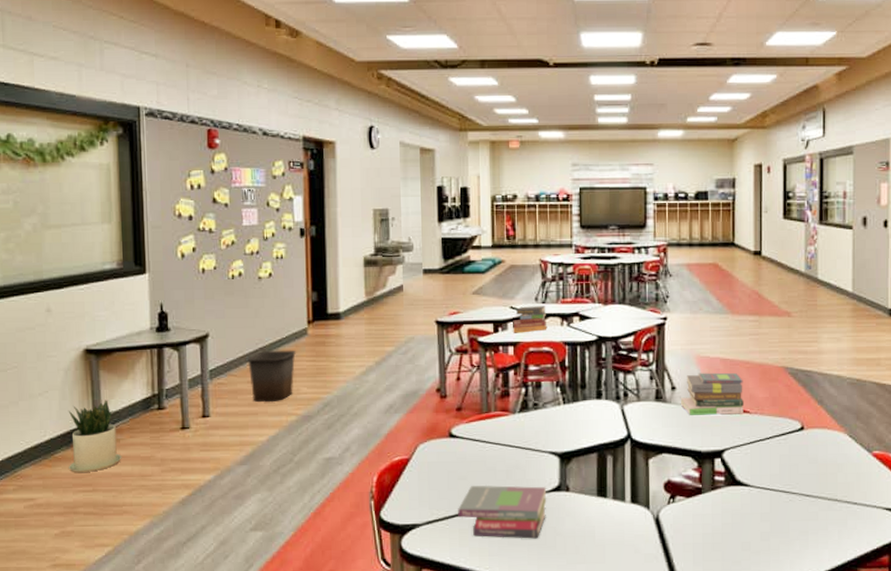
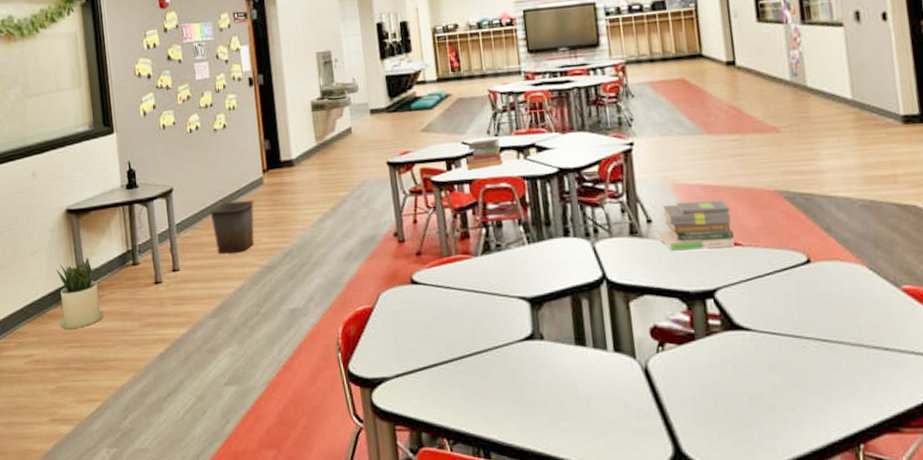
books: present [458,485,547,539] -> none [427,334,521,393]

